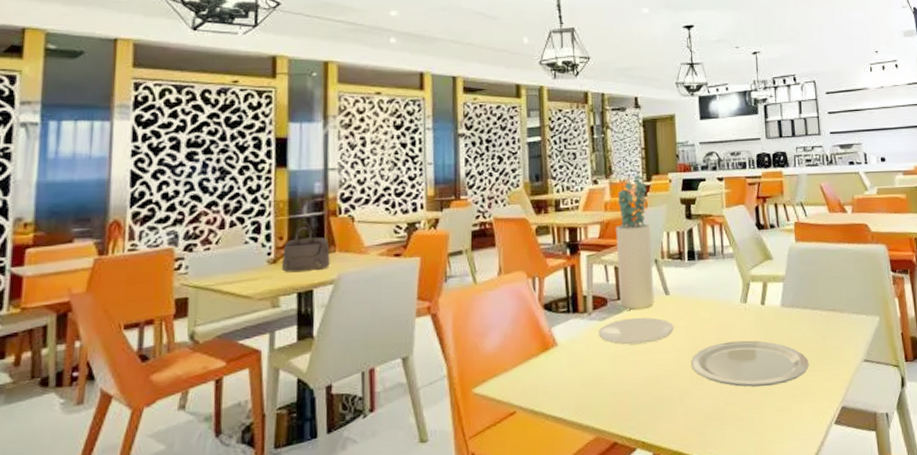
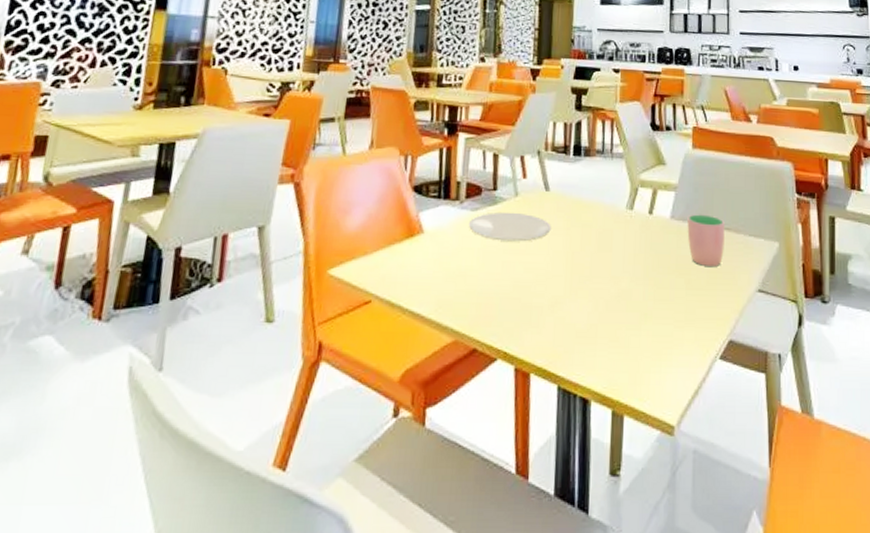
handbag: present [282,222,330,273] -> none [147,69,198,122]
vase: present [616,171,654,311] -> none [495,53,537,205]
plate: present [690,340,809,387] -> none [565,251,696,306]
cup: none [796,299,831,345] -> present [687,214,725,266]

